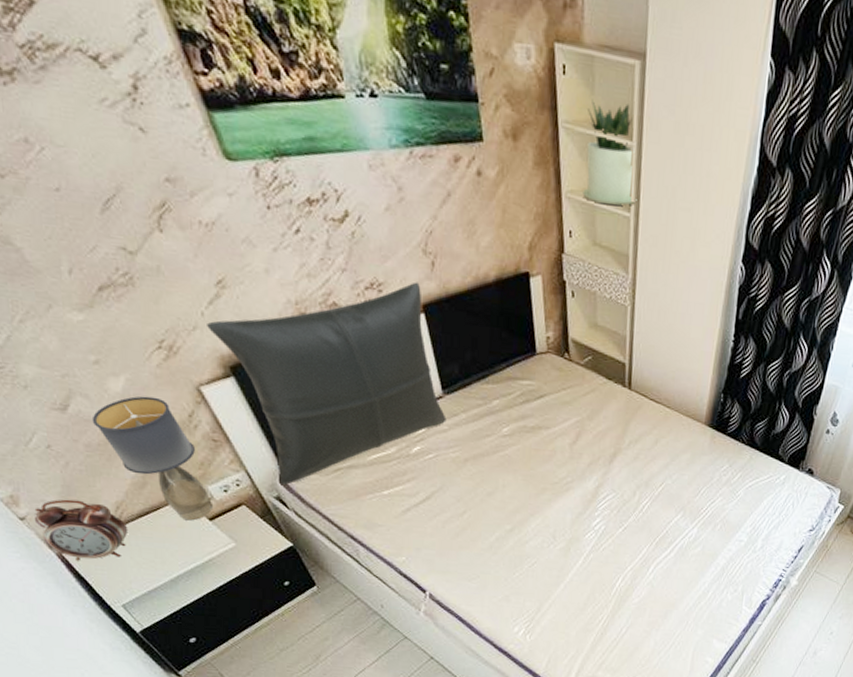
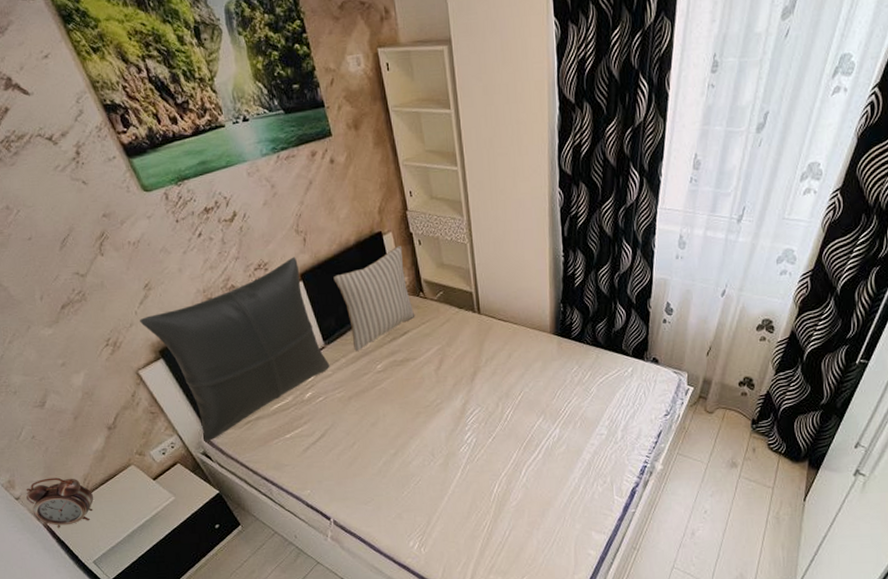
table lamp: present [91,396,214,521] -> none [62,385,156,483]
pillow: none [463,292,555,409] -> present [333,245,414,352]
planter: present [581,99,637,206] -> none [411,81,462,165]

